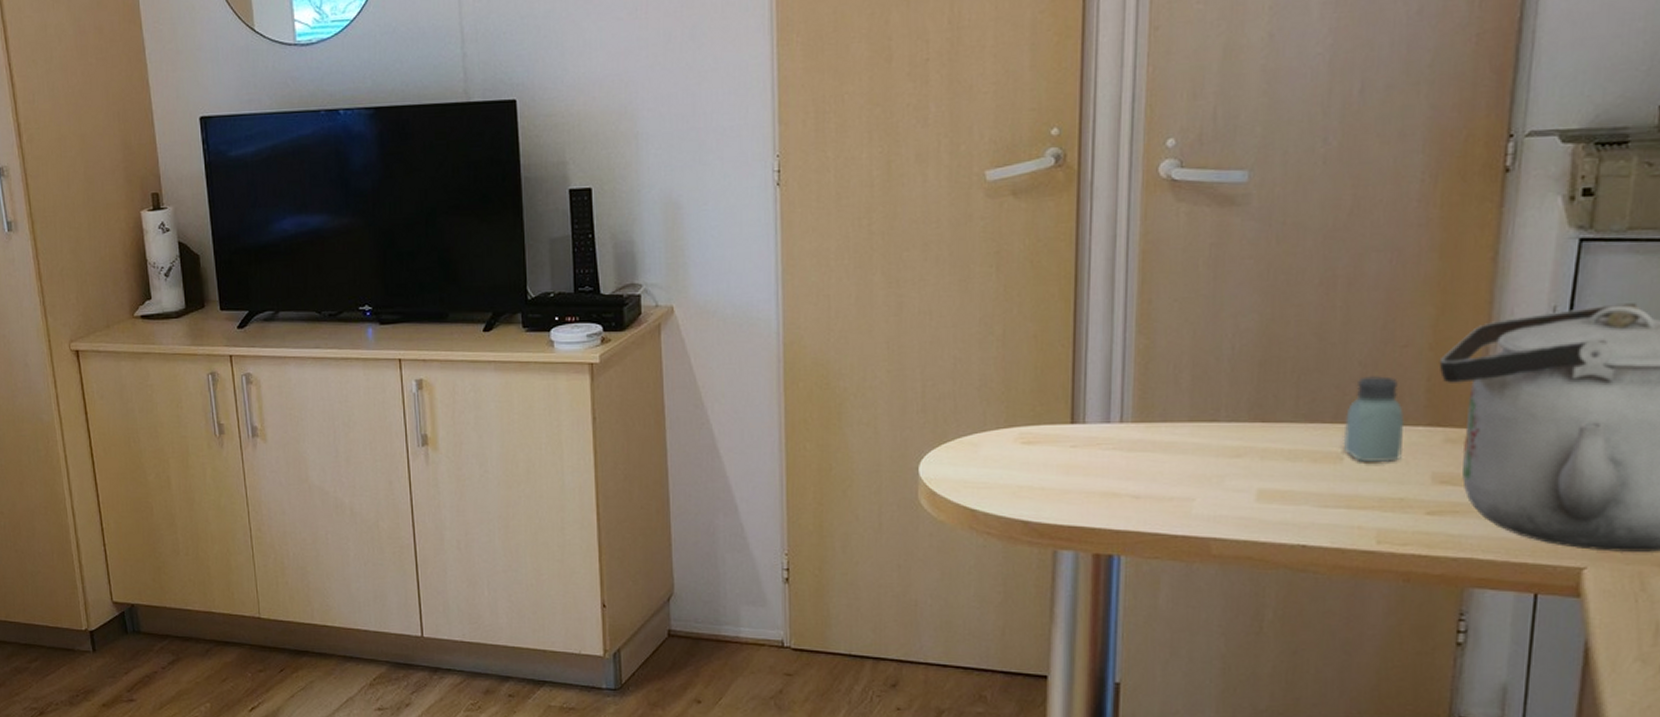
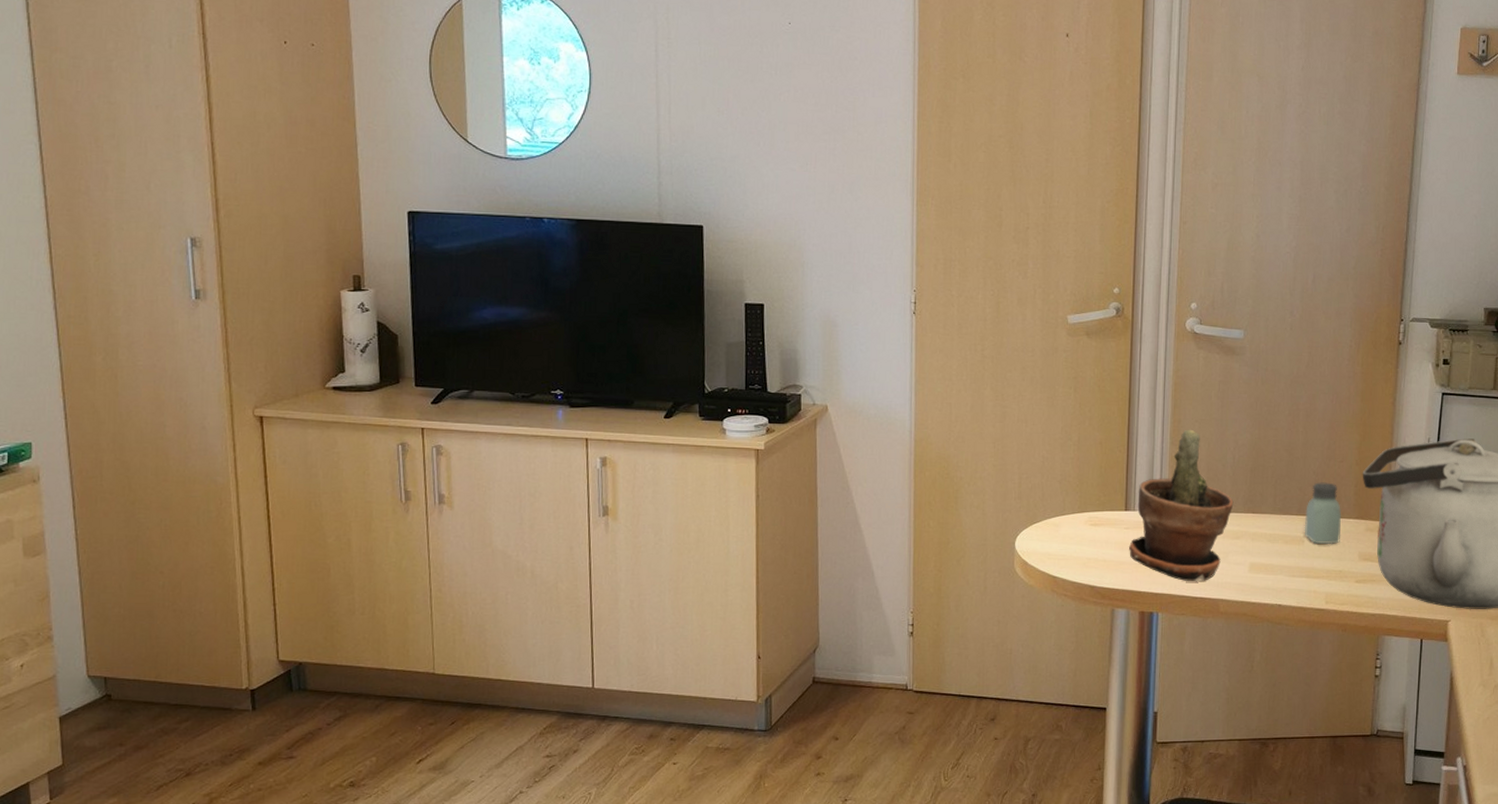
potted plant: none [1077,311,1233,516] -> present [1129,429,1234,582]

